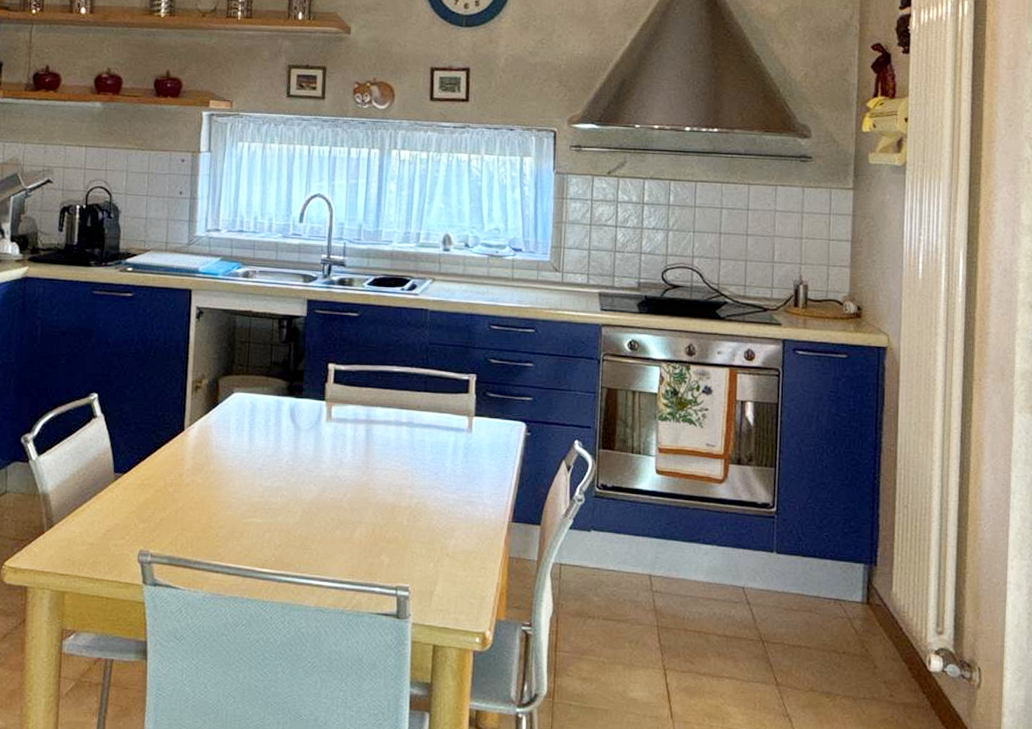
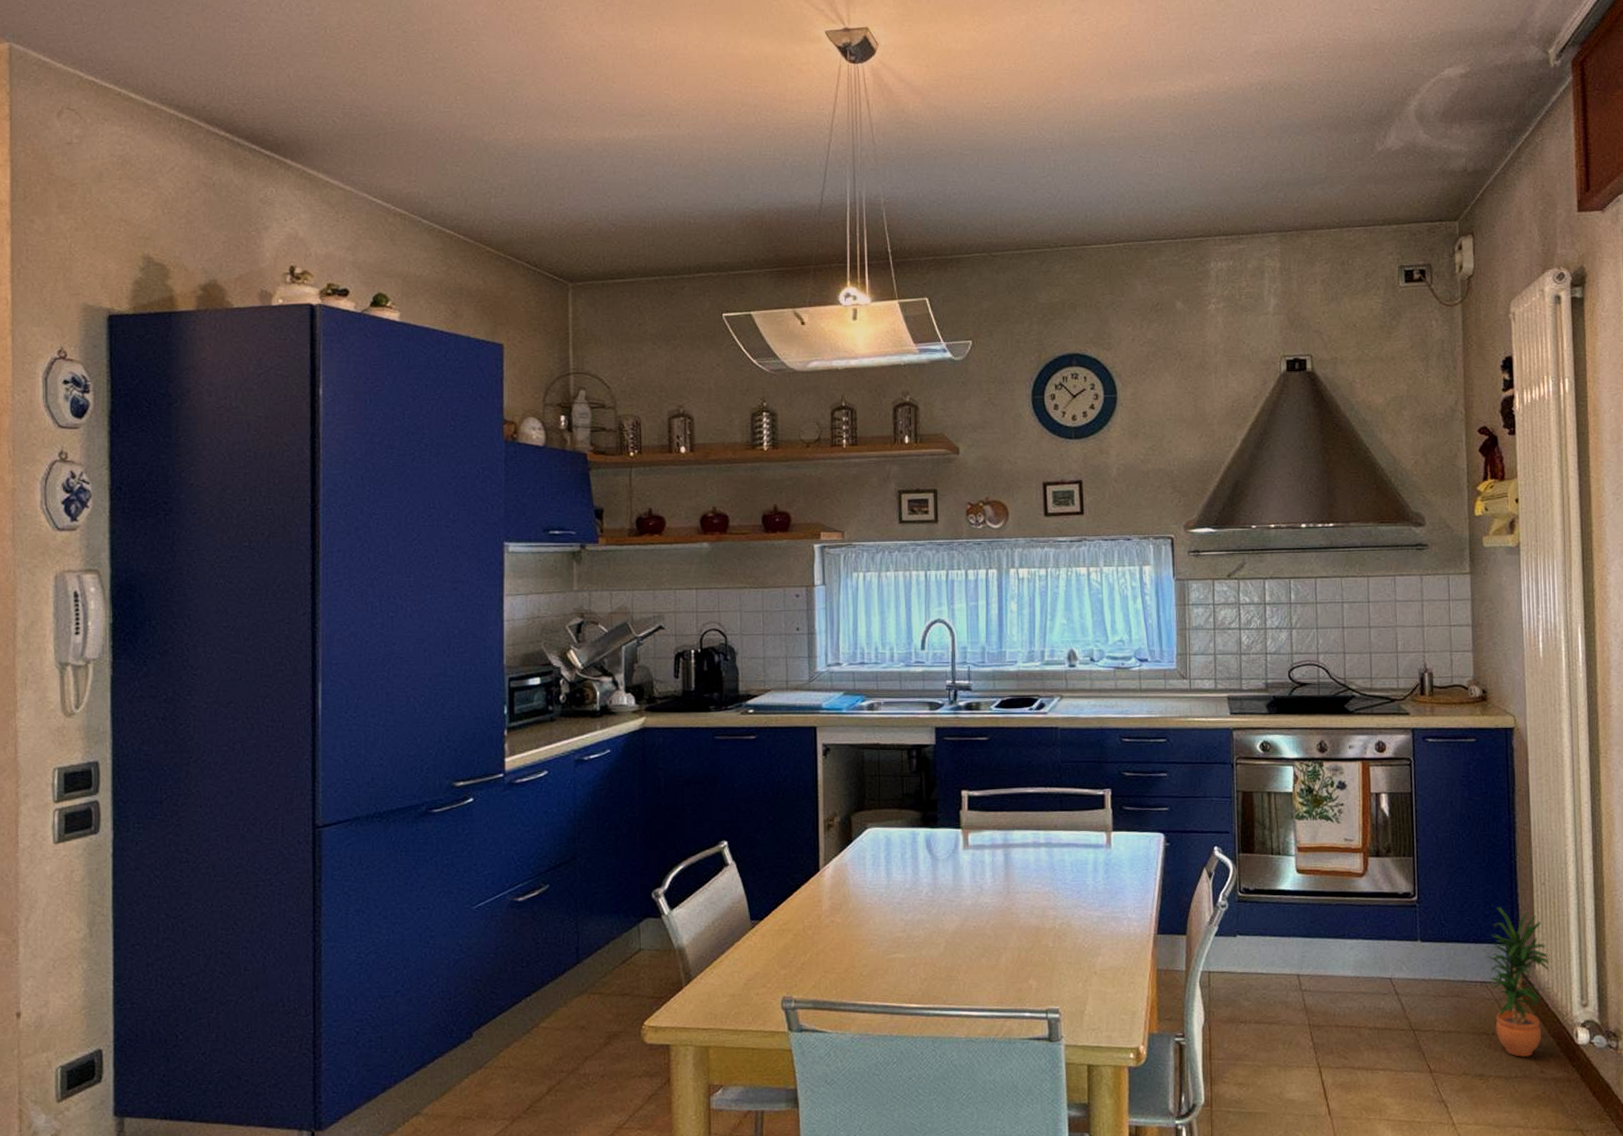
potted plant: none [842,526,909,679] -> present [1486,907,1552,1057]

